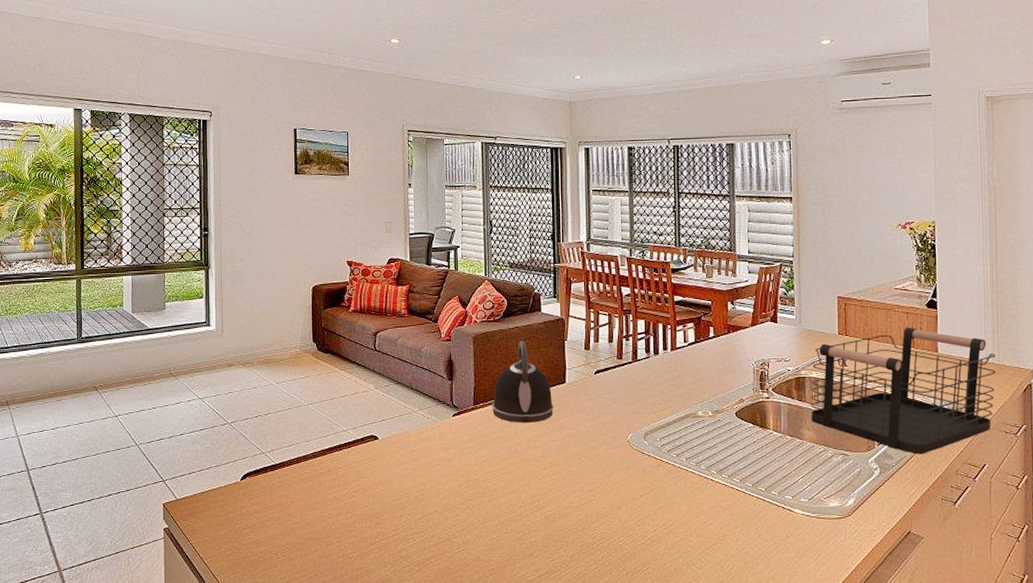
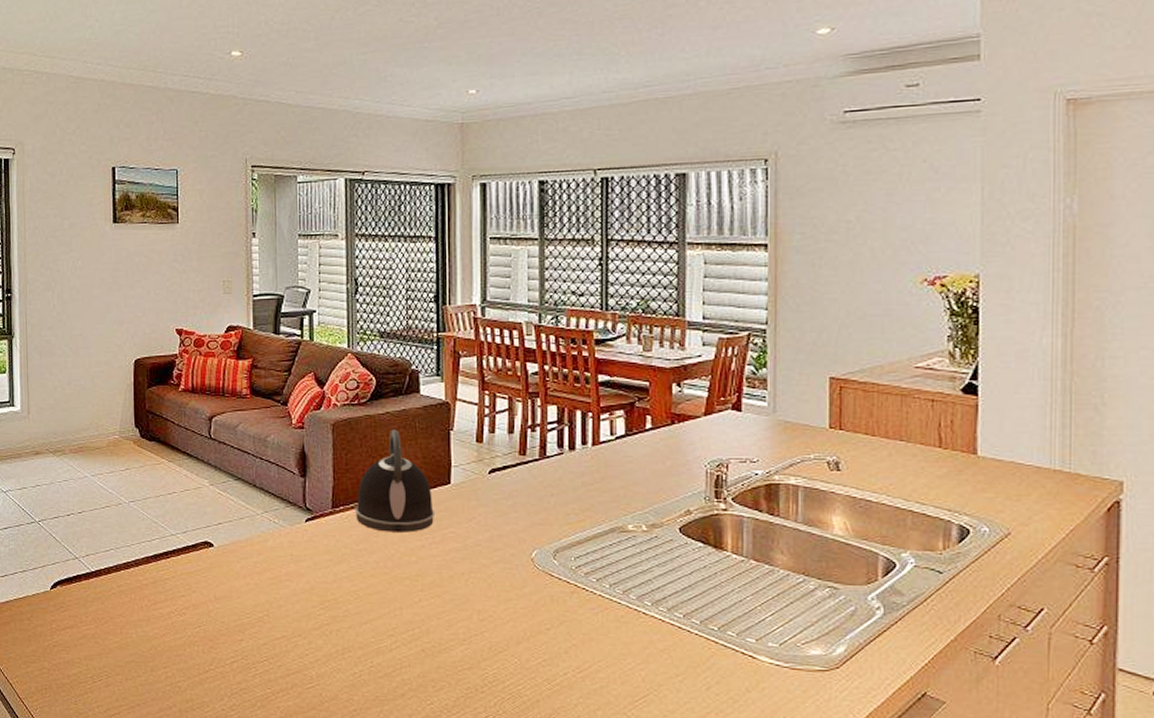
dish rack: present [811,327,996,454] -> none [786,419,1065,592]

